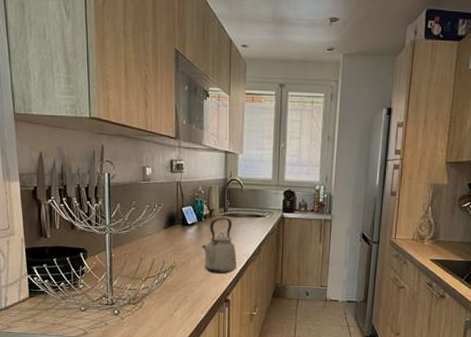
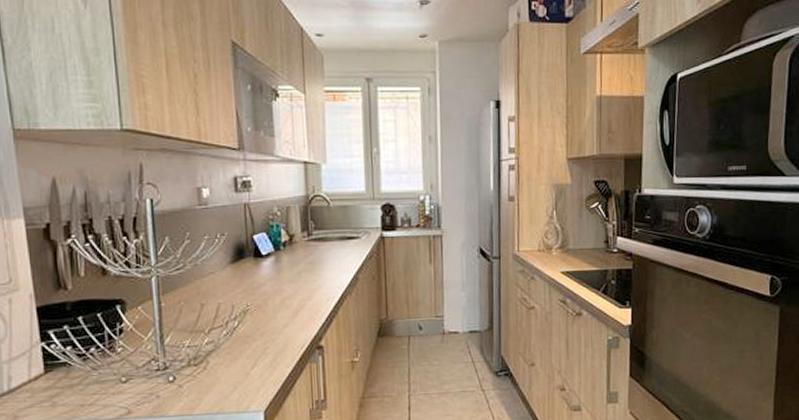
kettle: present [201,217,237,274] -> none [281,242,329,315]

